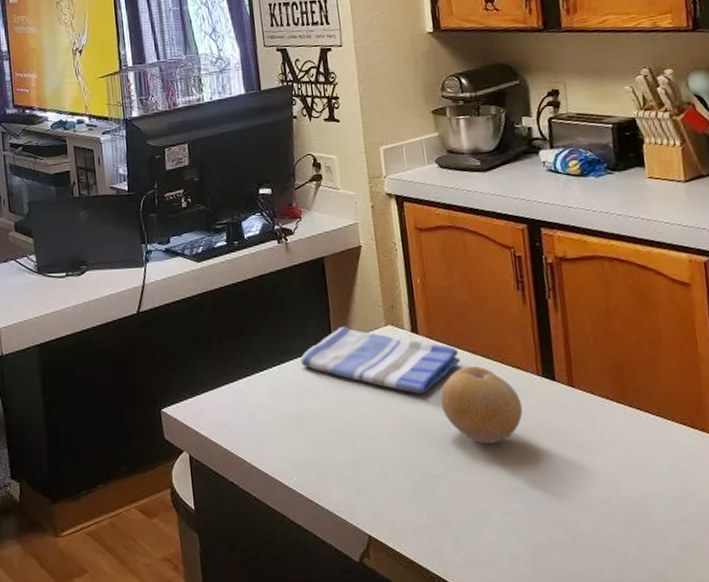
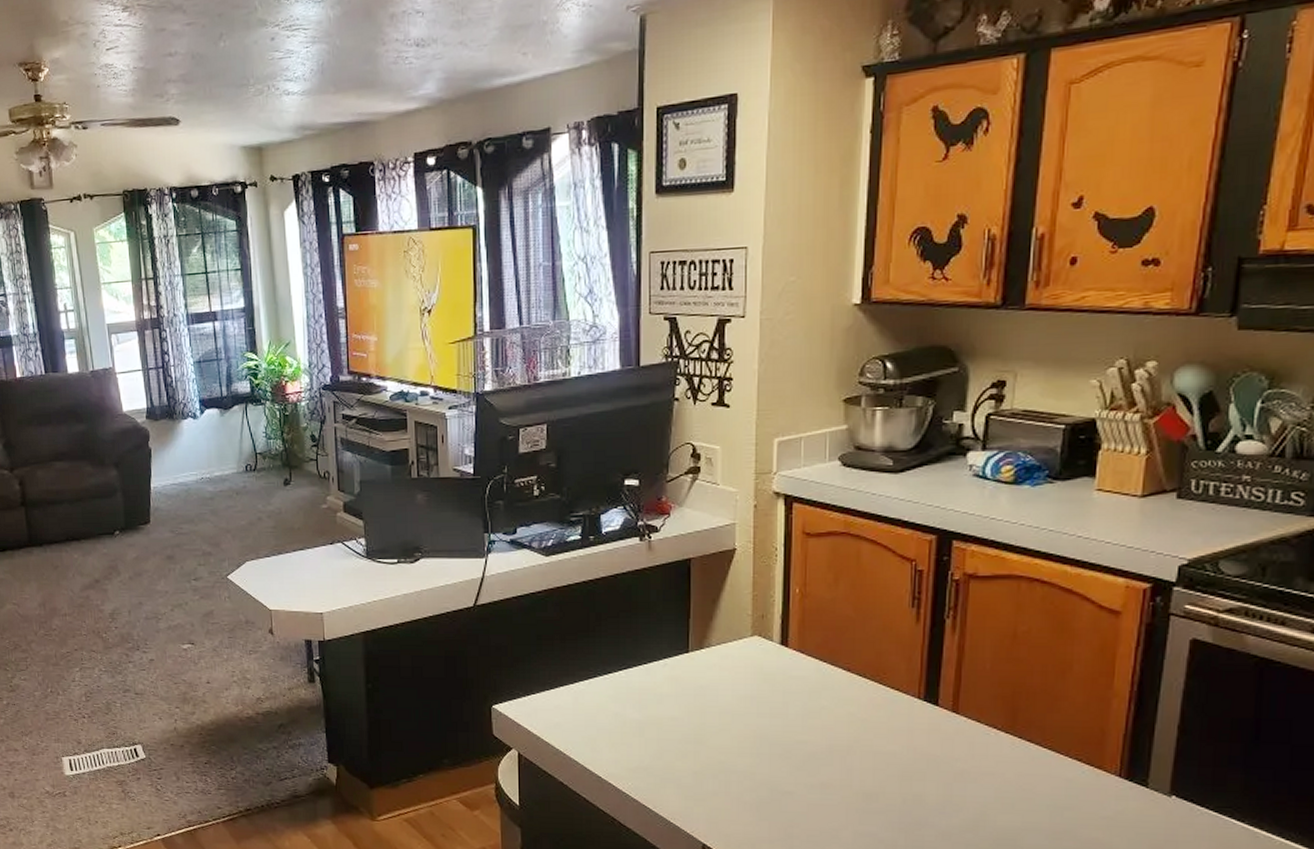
dish towel: present [300,326,461,394] -> none [650,633,833,709]
fruit: present [440,365,523,444] -> none [803,684,895,765]

